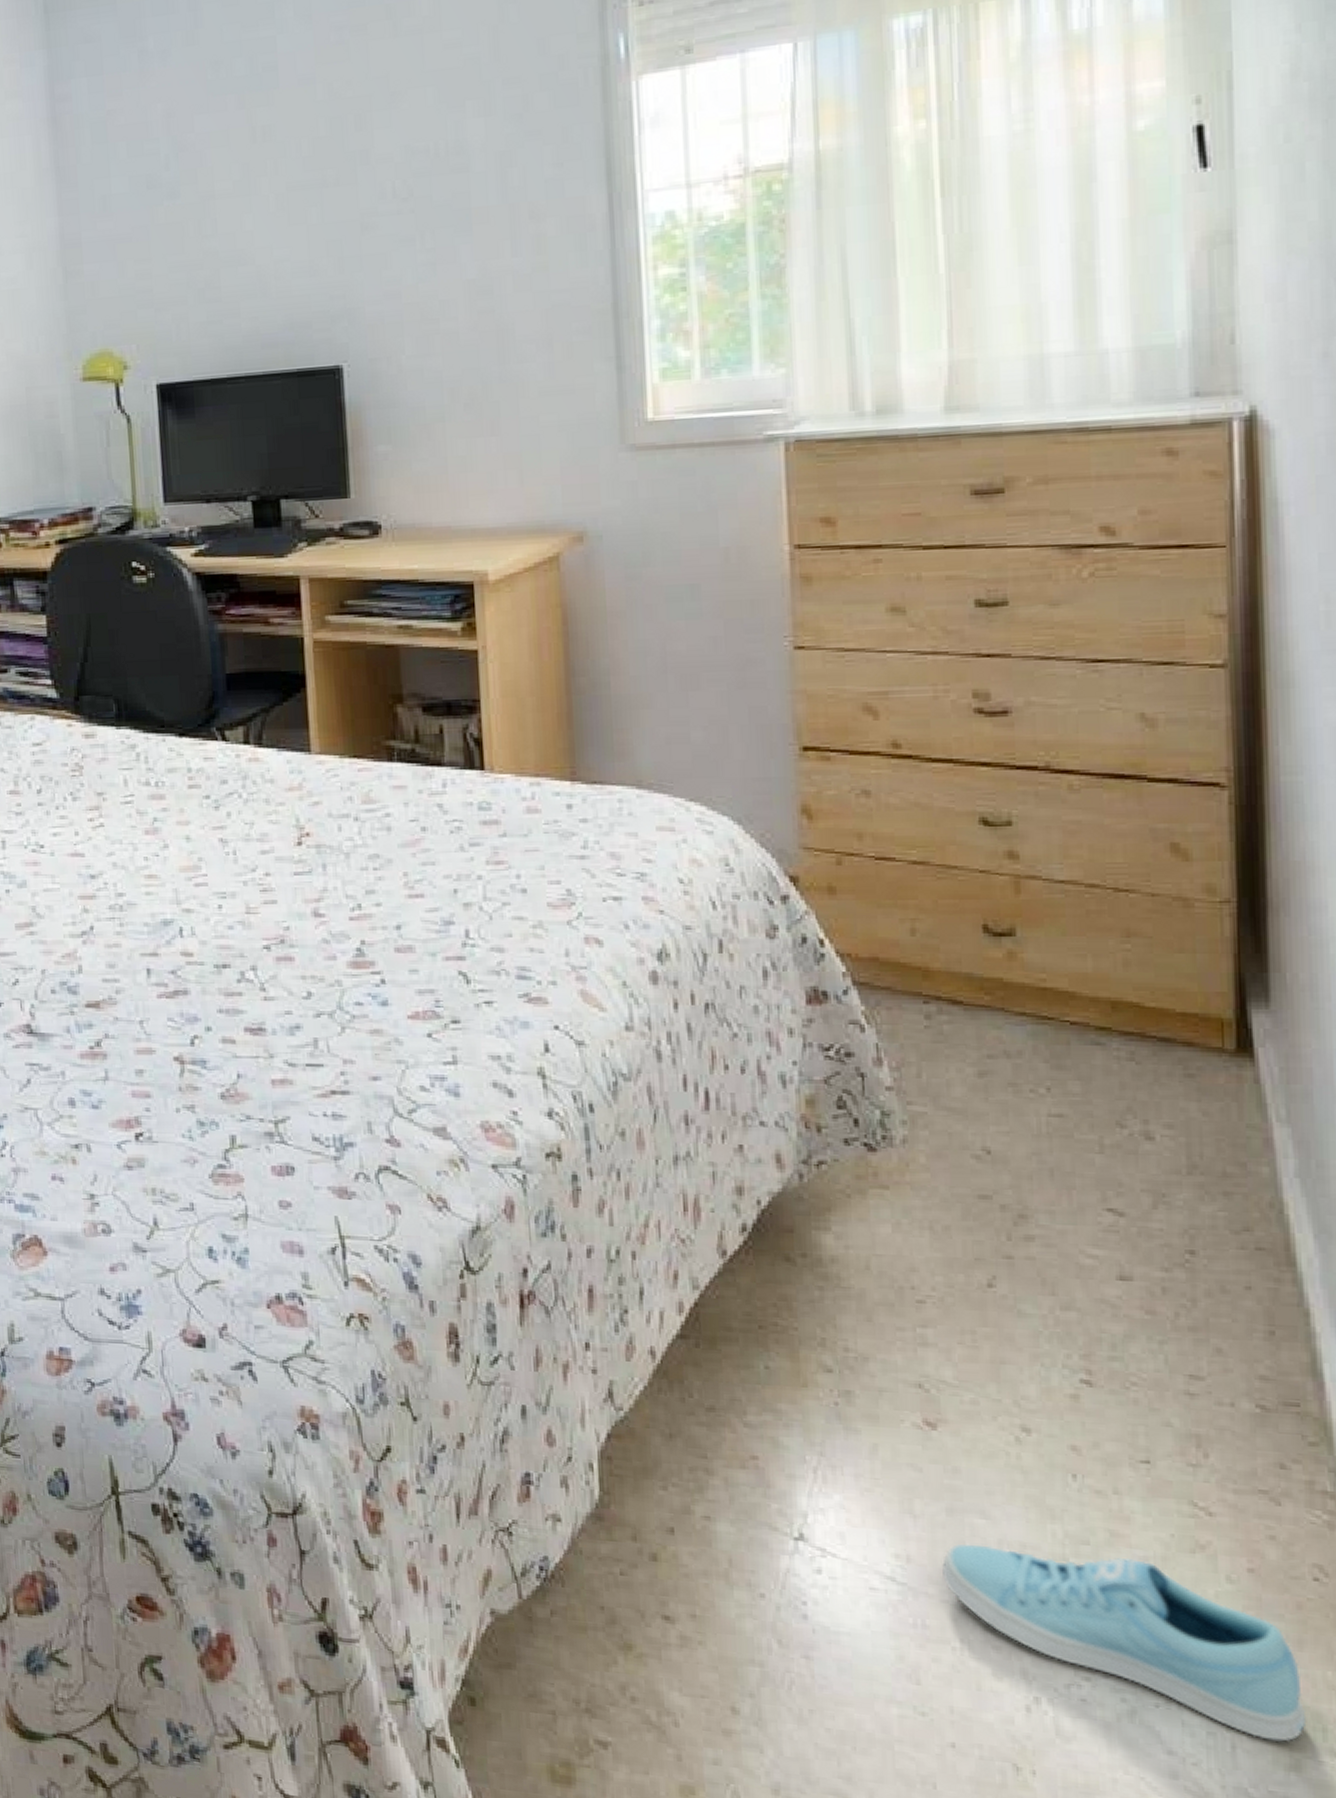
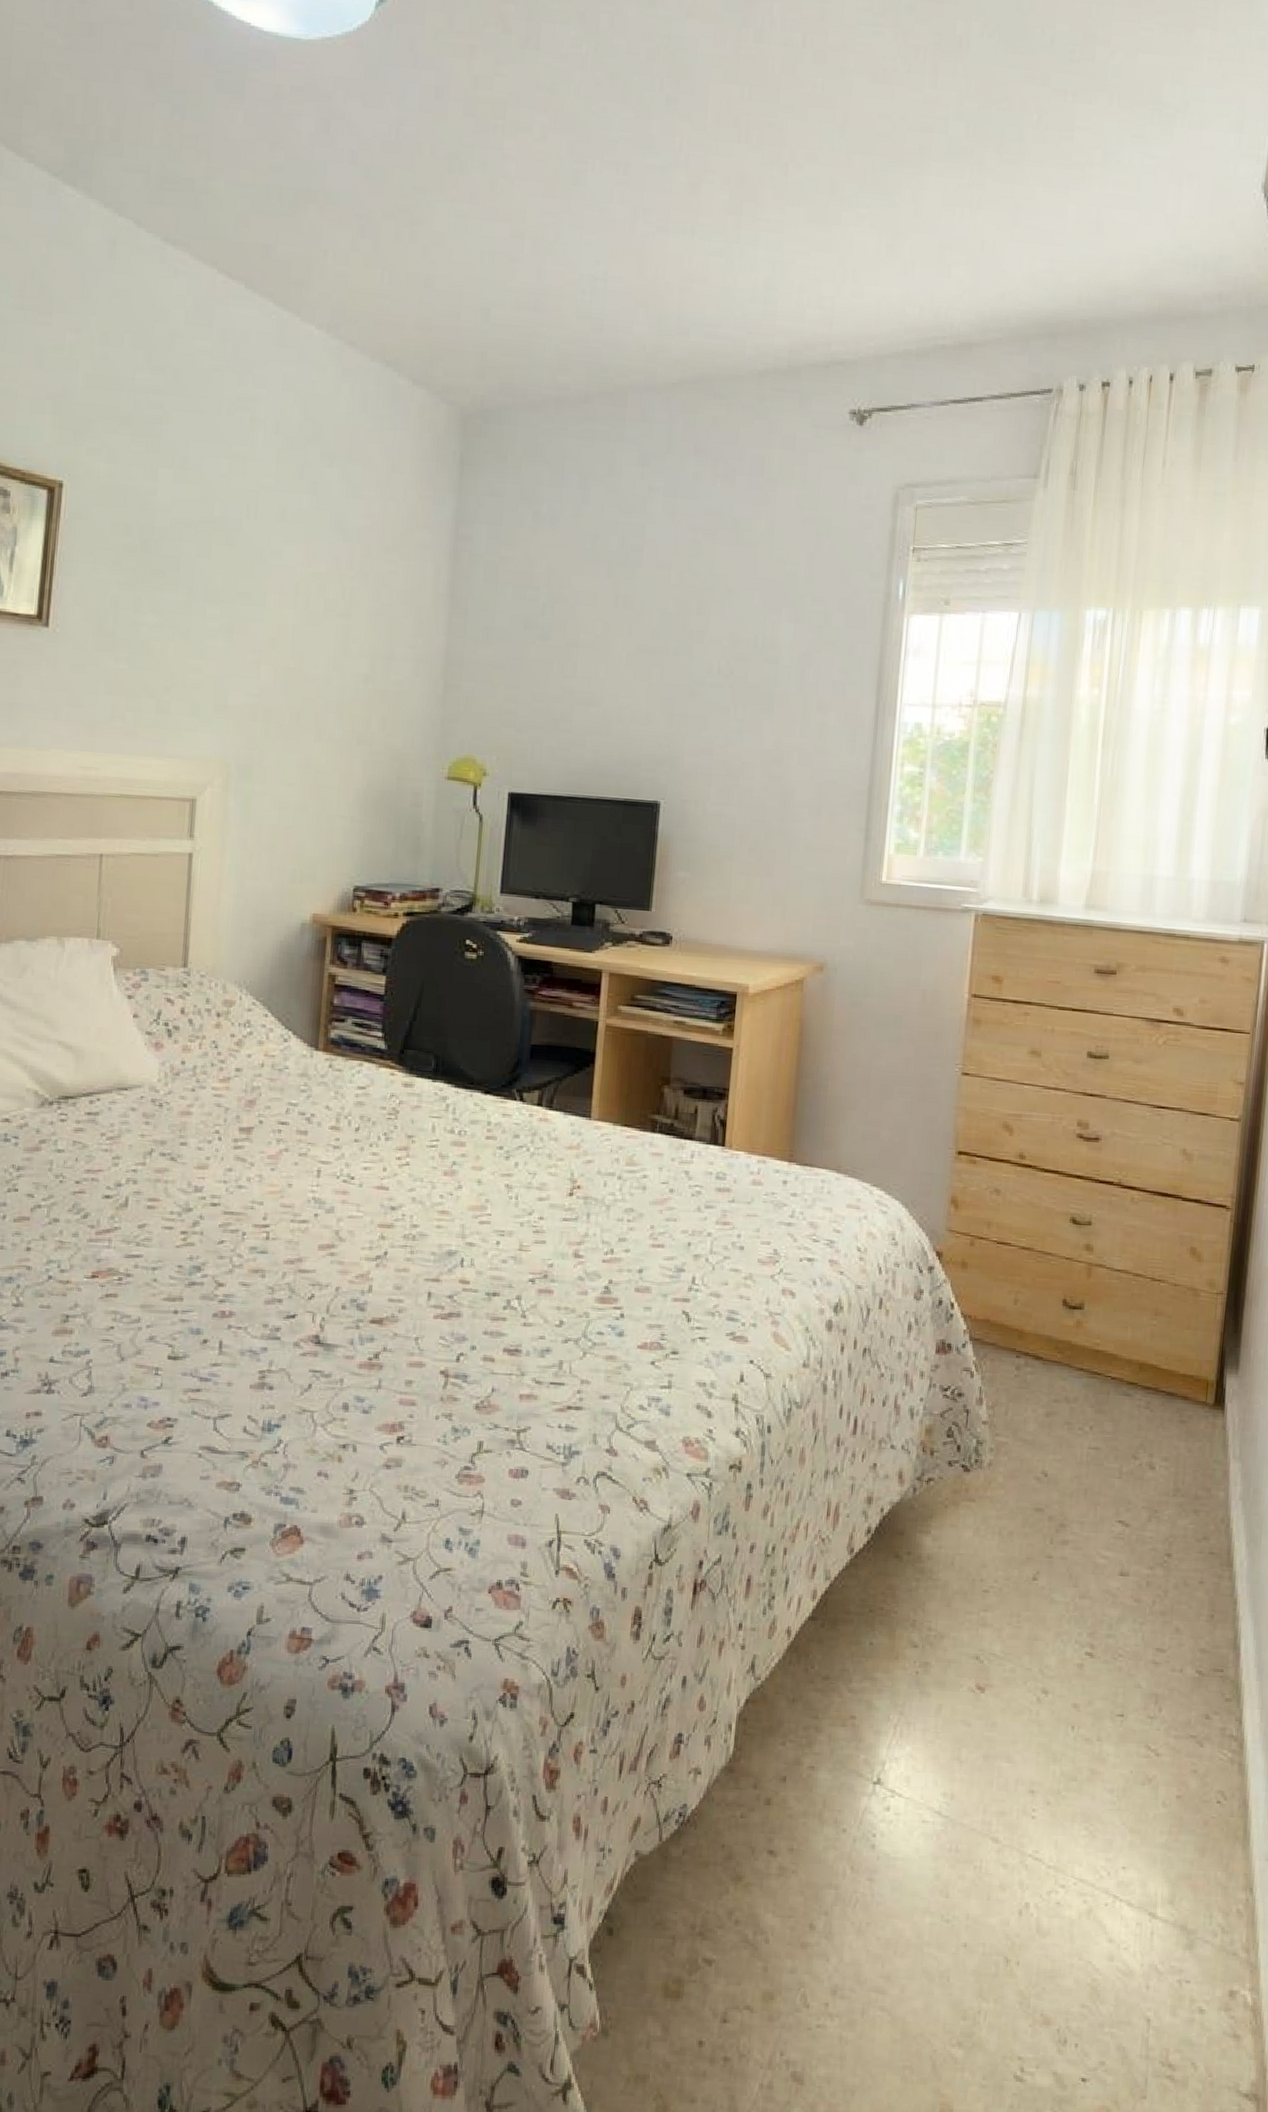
sneaker: present [941,1543,1307,1742] -> none [974,1783,1201,1928]

